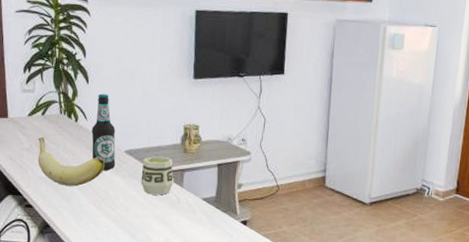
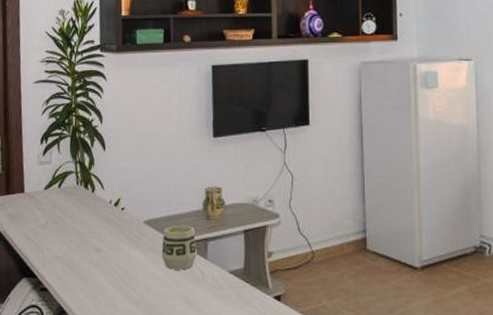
banana: present [37,137,105,186] -> none [53,212,123,264]
bottle: present [91,94,116,170] -> none [109,160,135,244]

